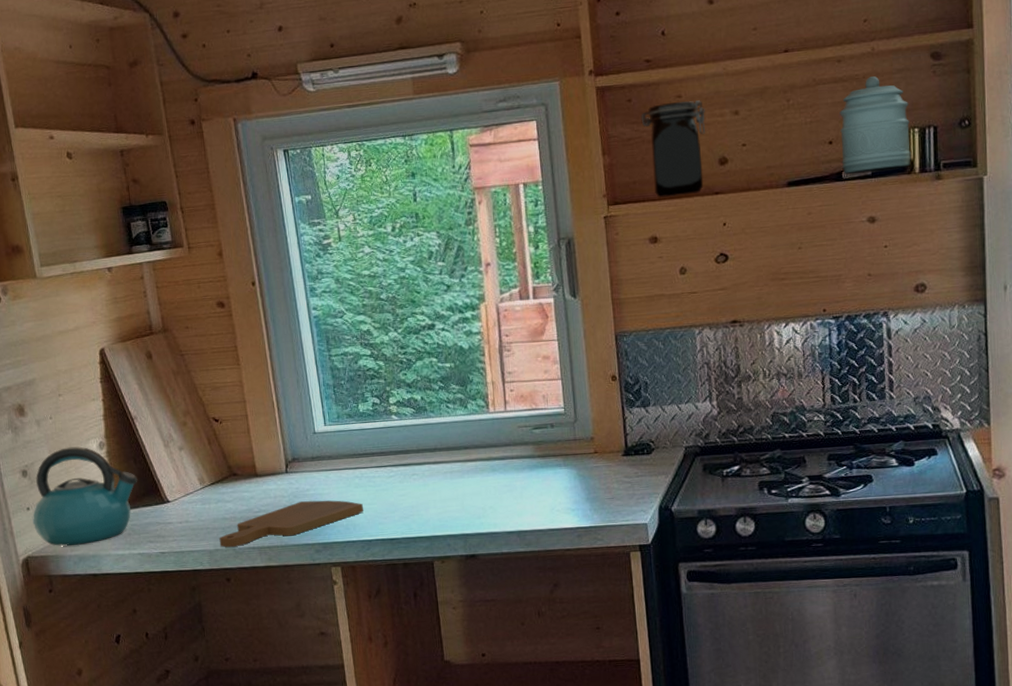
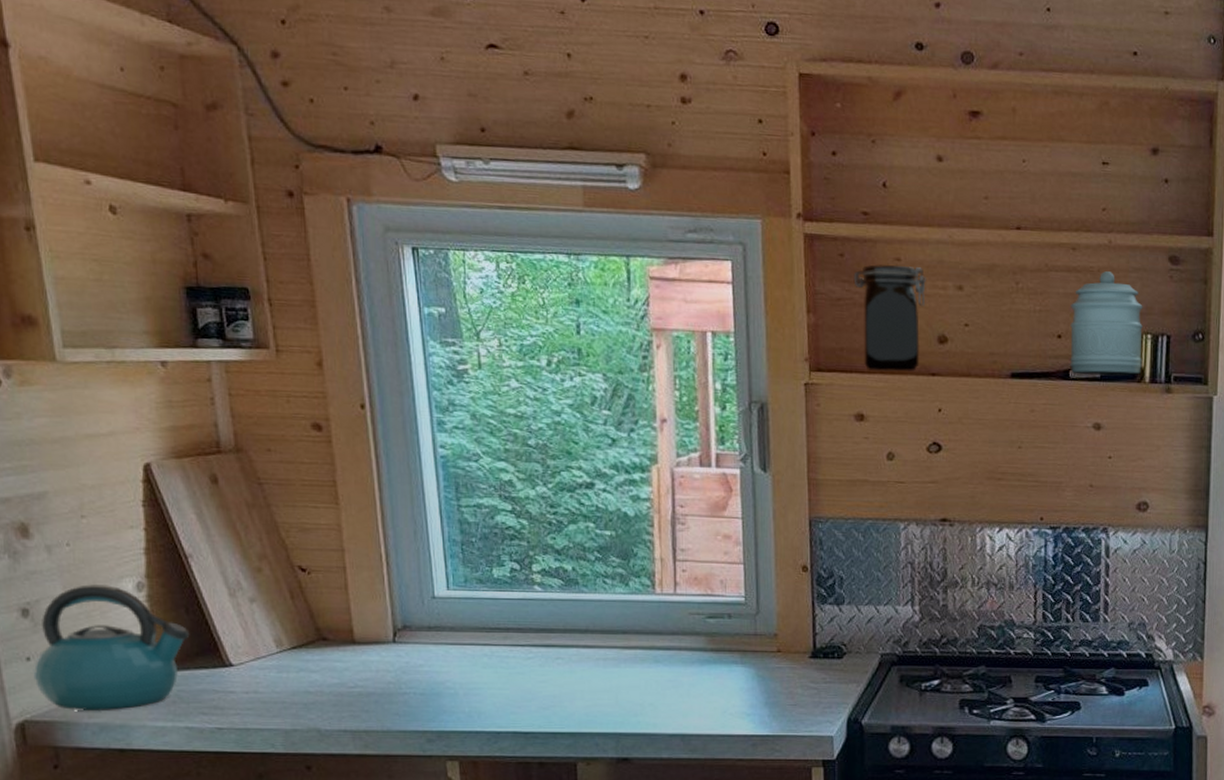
cutting board: present [219,500,363,548] -> none [299,679,492,729]

